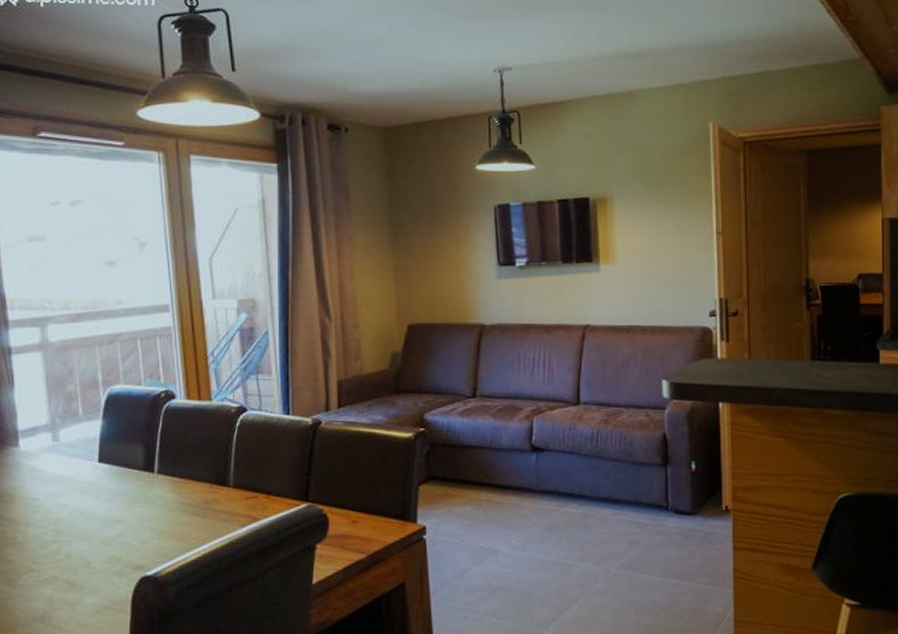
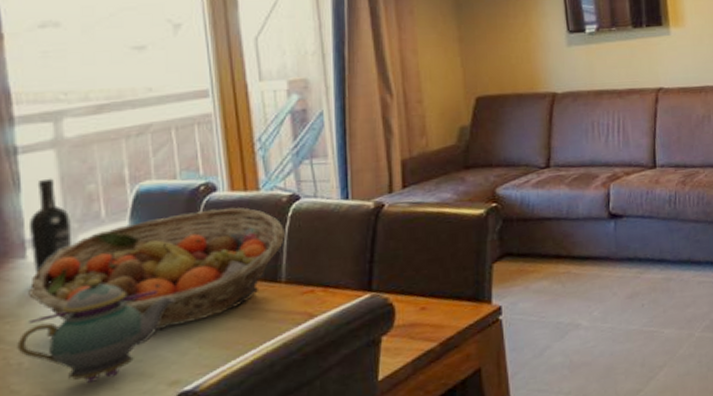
teapot: none [12,468,140,561] -> present [17,278,175,384]
wine bottle: none [20,377,56,471] -> present [28,178,73,284]
fruit basket: none [21,414,233,520] -> present [28,207,285,331]

